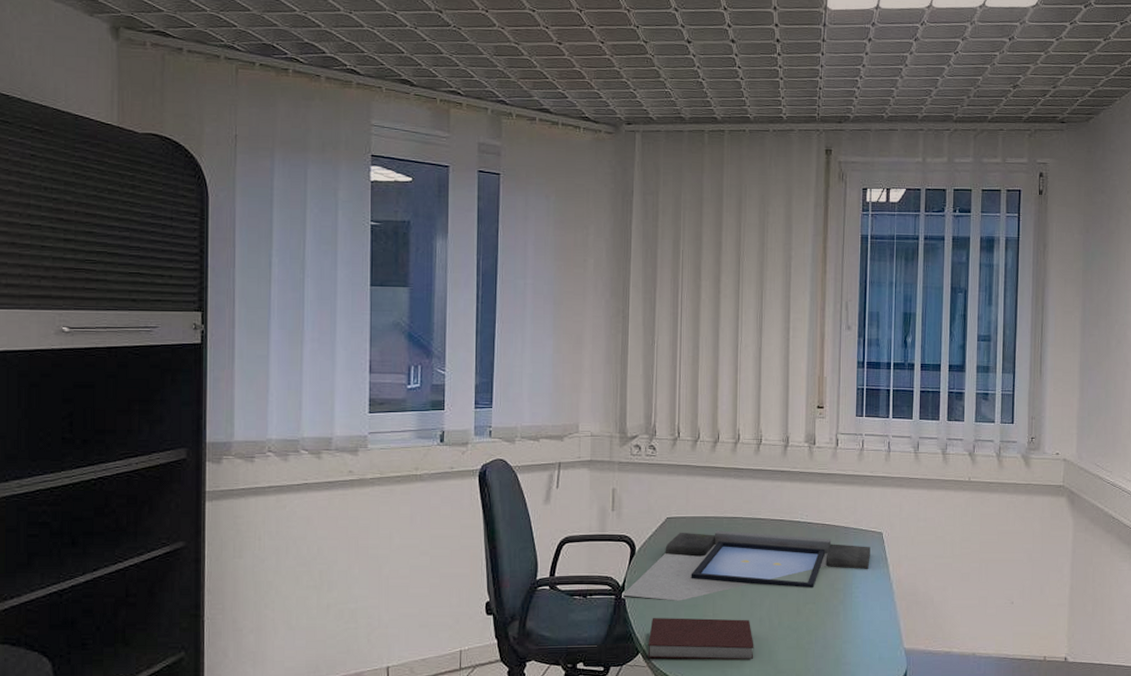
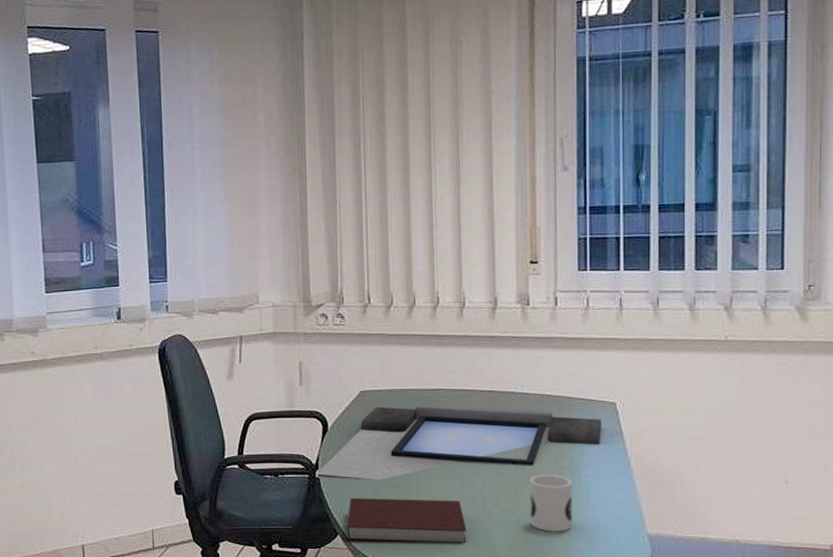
mug: none [809,596,844,648] -> present [530,475,572,532]

